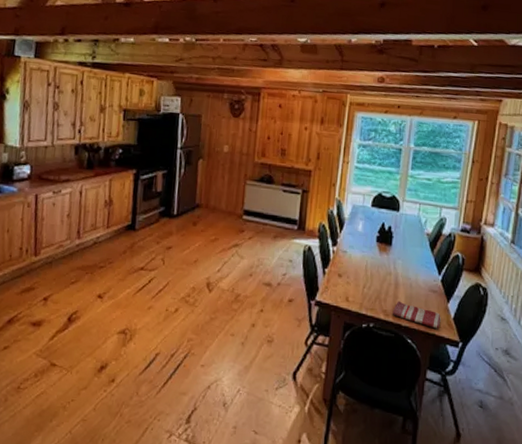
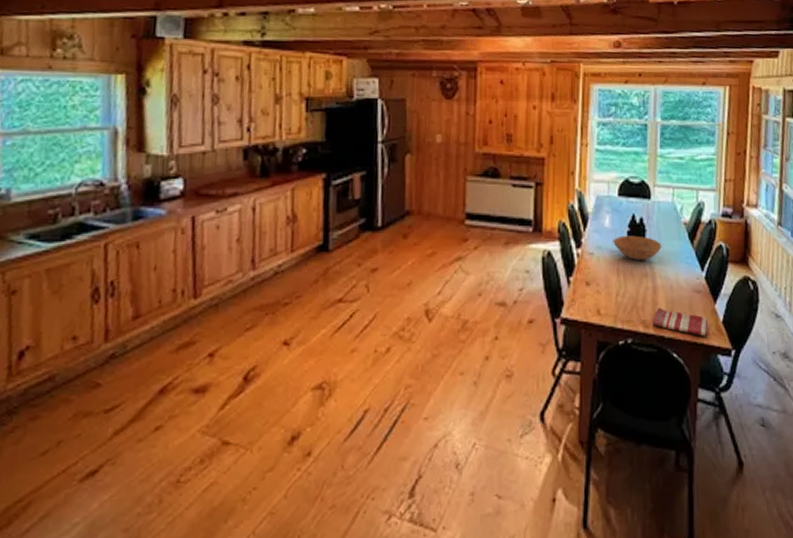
bowl: none [364,239,406,262] -> present [613,235,662,261]

